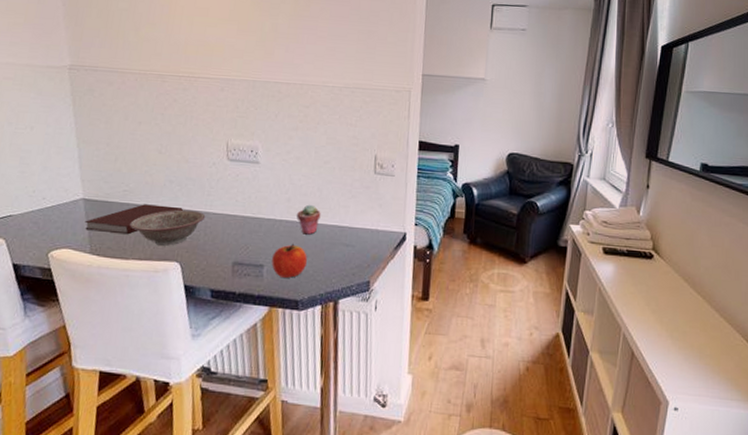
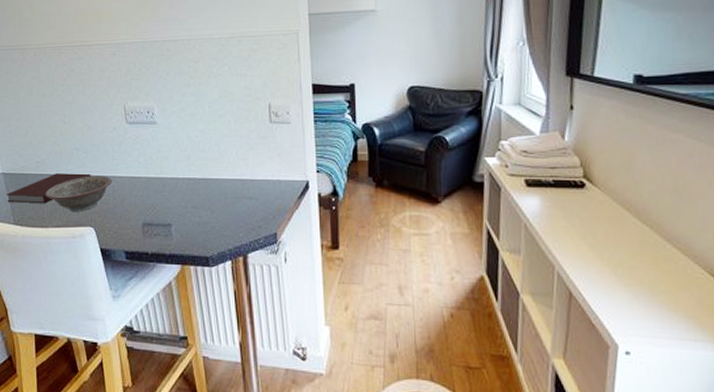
apple: present [271,243,307,278] -> none [179,200,212,235]
potted succulent: present [296,204,321,235] -> none [197,160,221,191]

